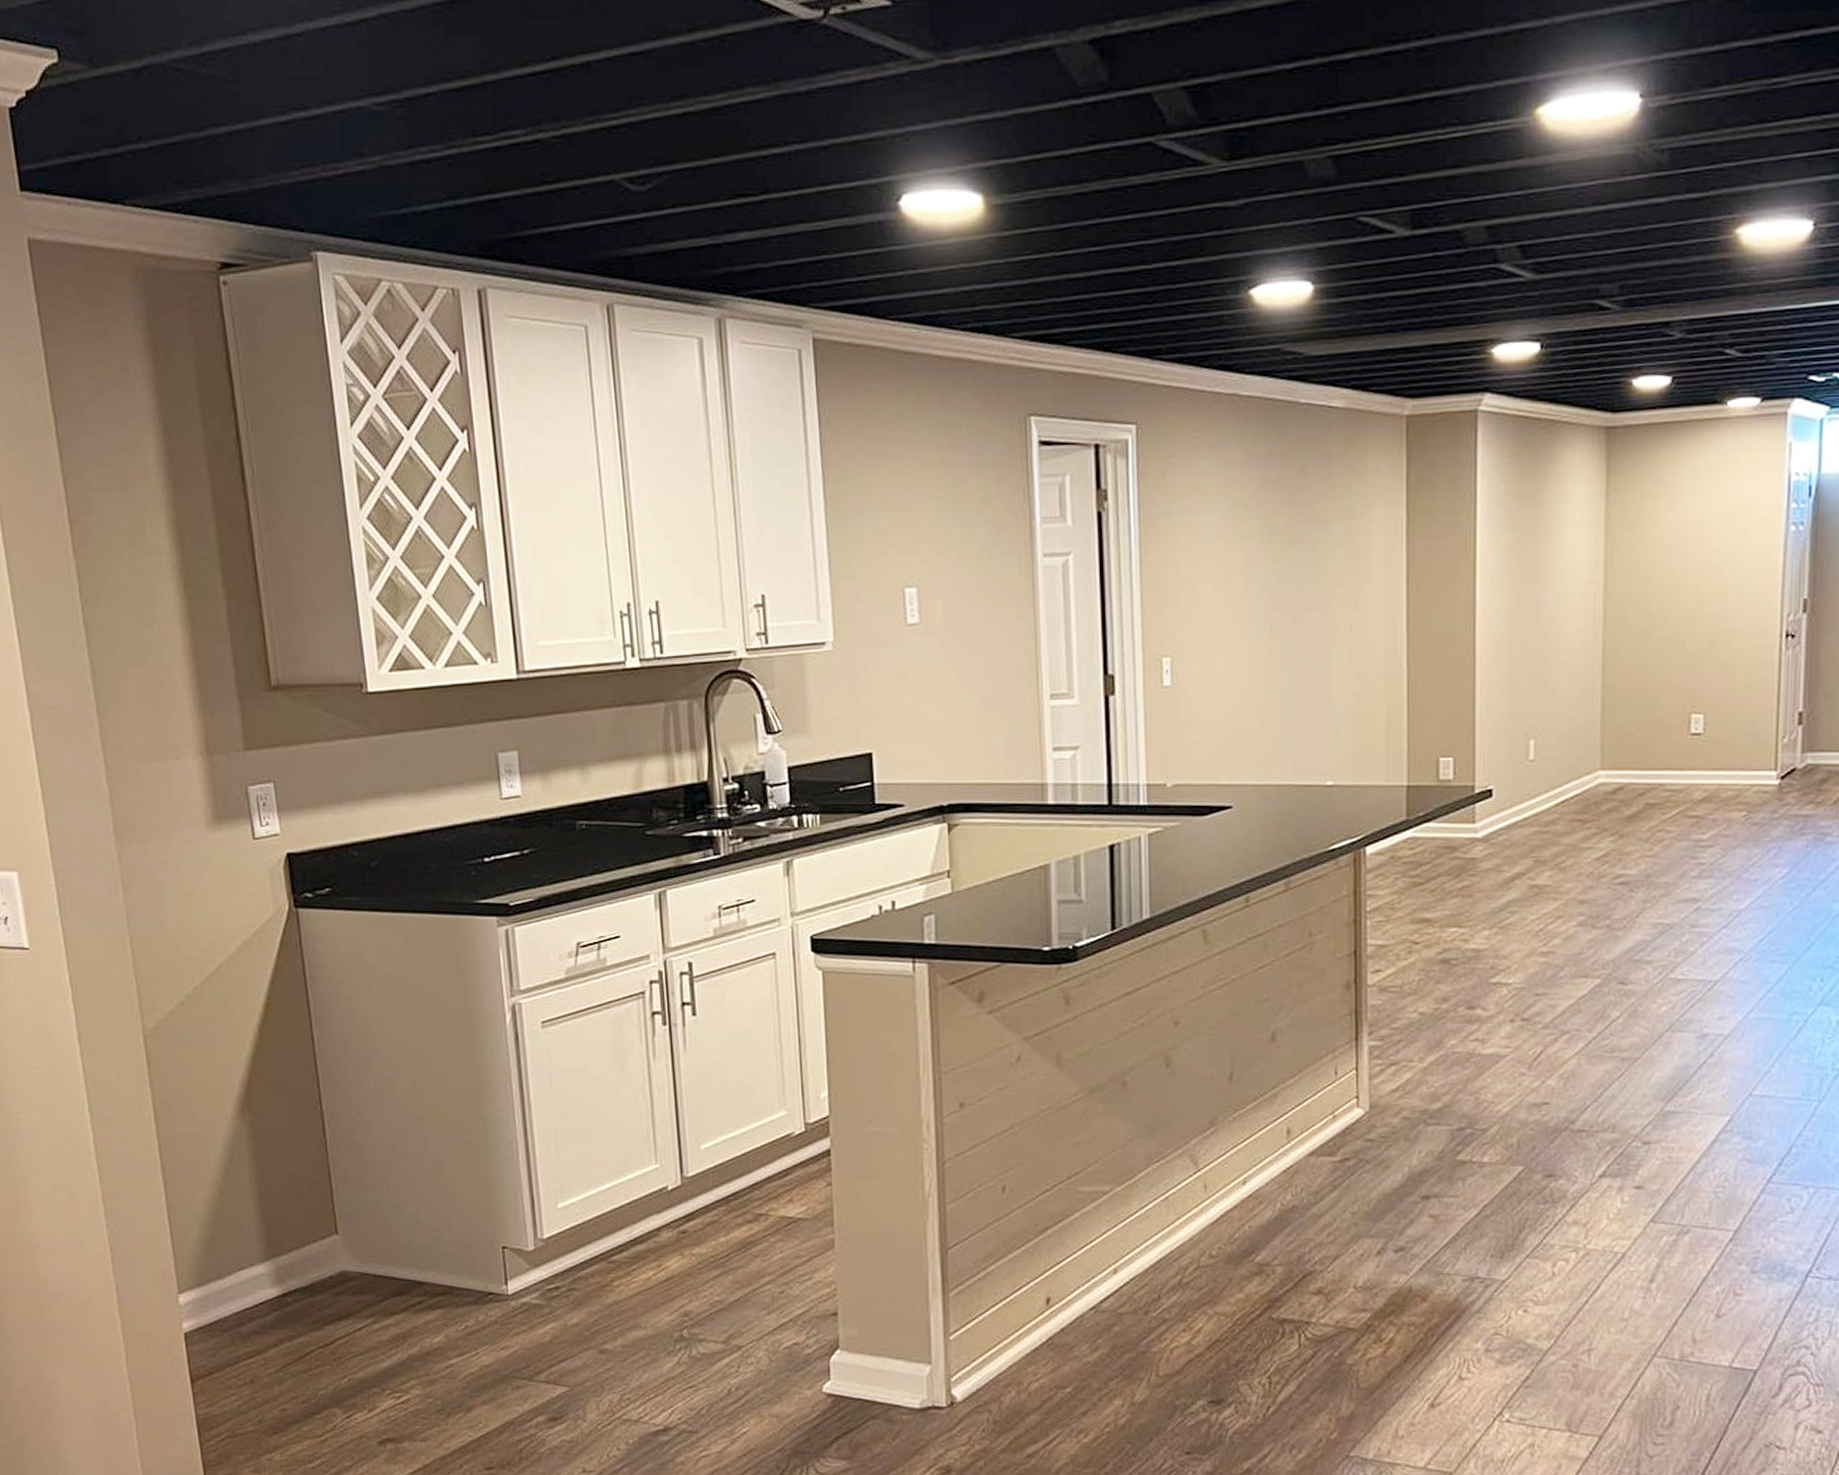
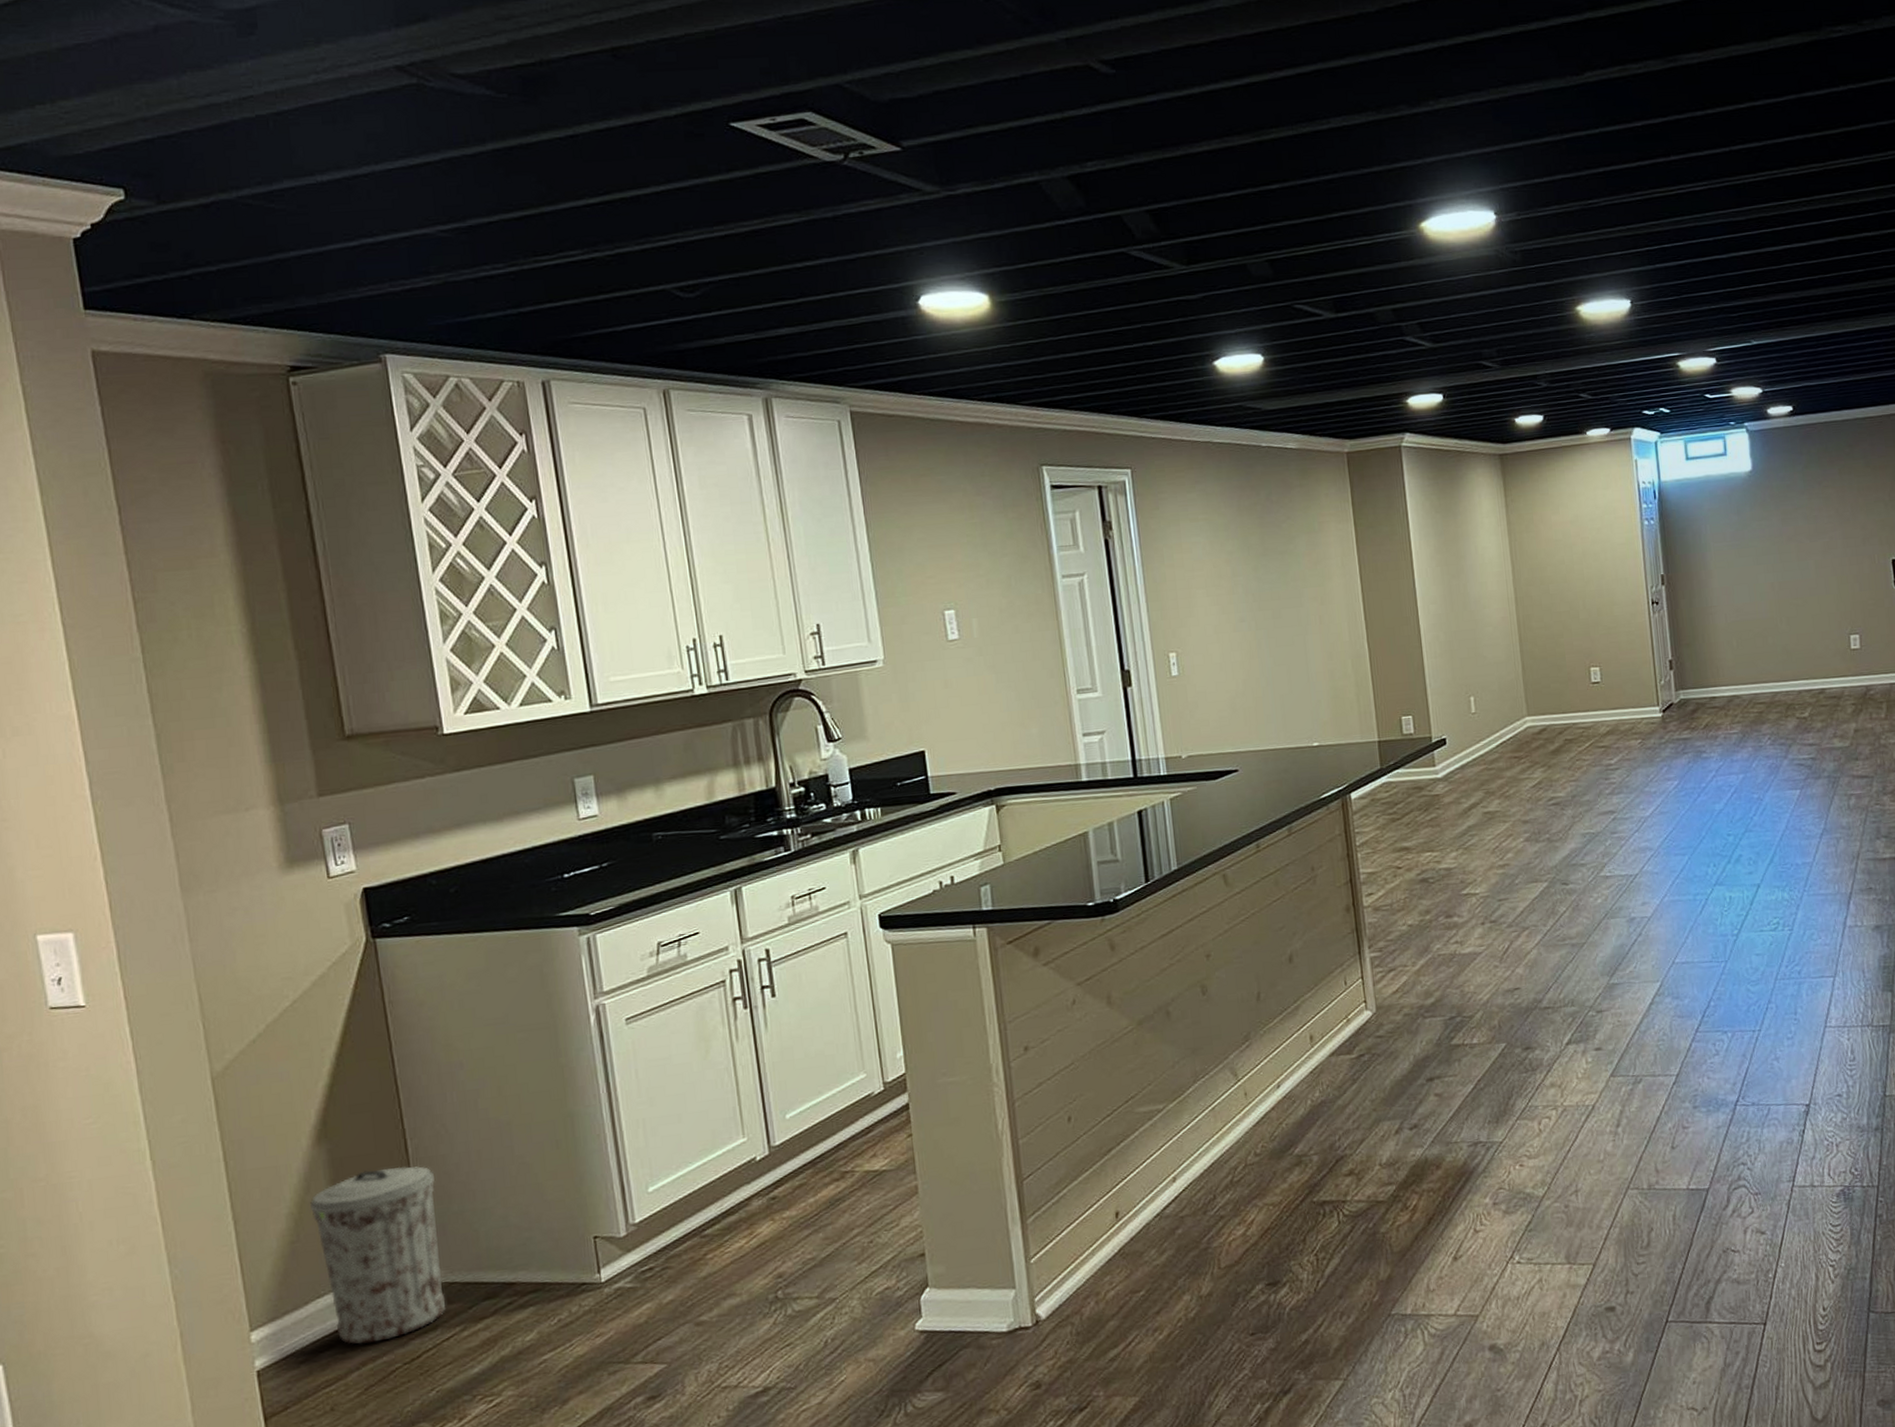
trash can: none [234,1148,359,1322] -> present [310,1166,446,1345]

